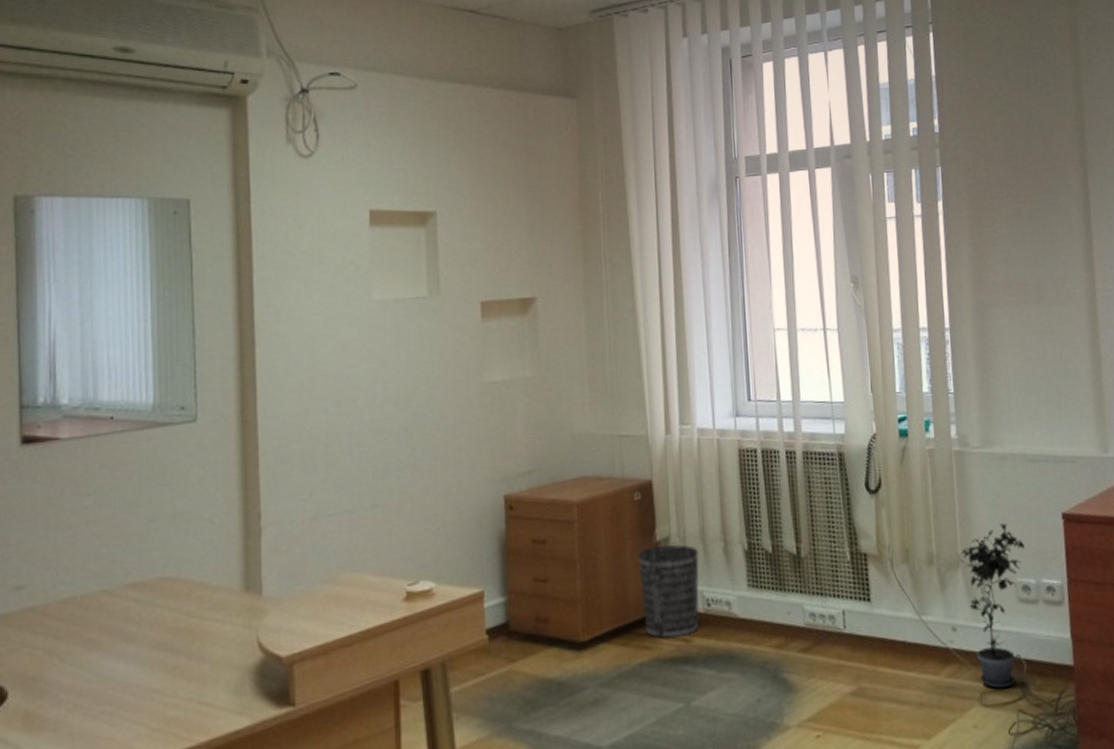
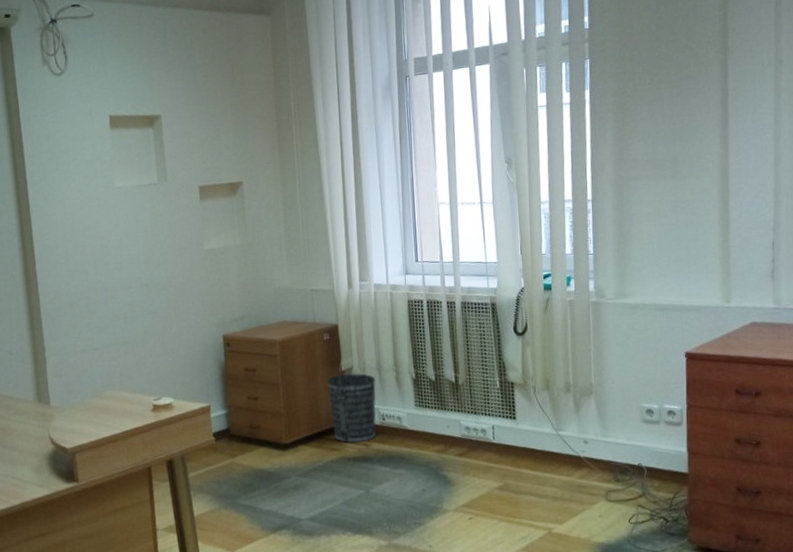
potted plant: present [959,523,1025,689] -> none [592,360,650,489]

